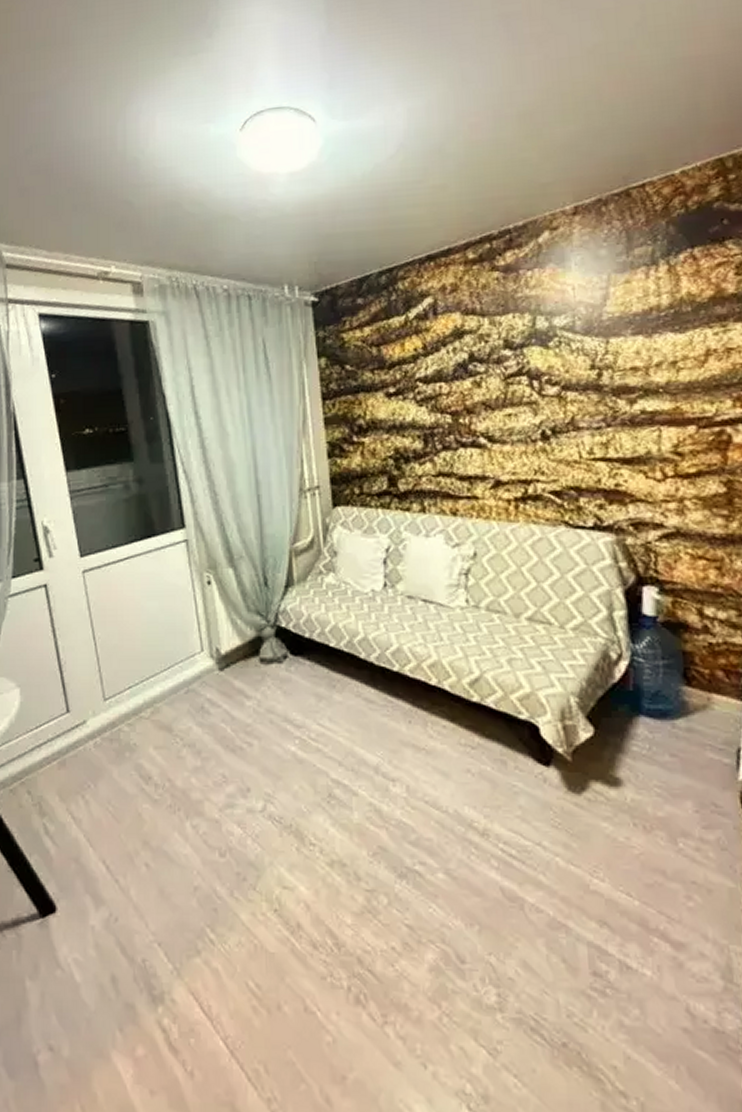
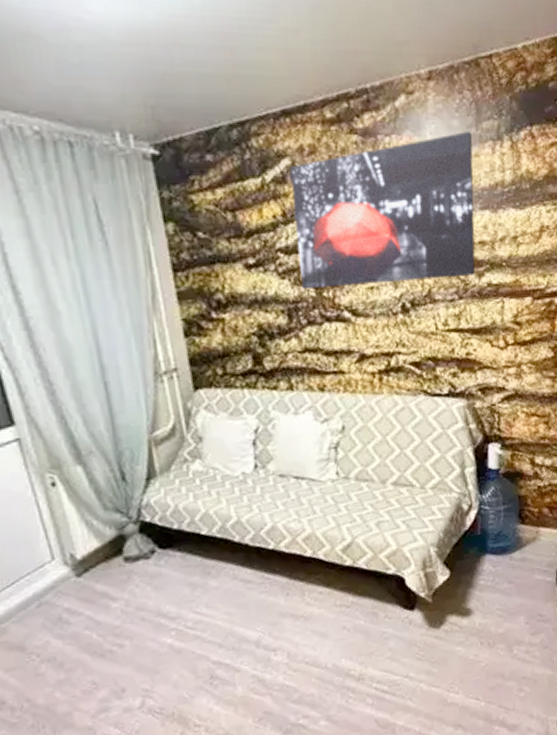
wall art: none [431,258,626,416] -> present [289,130,476,290]

